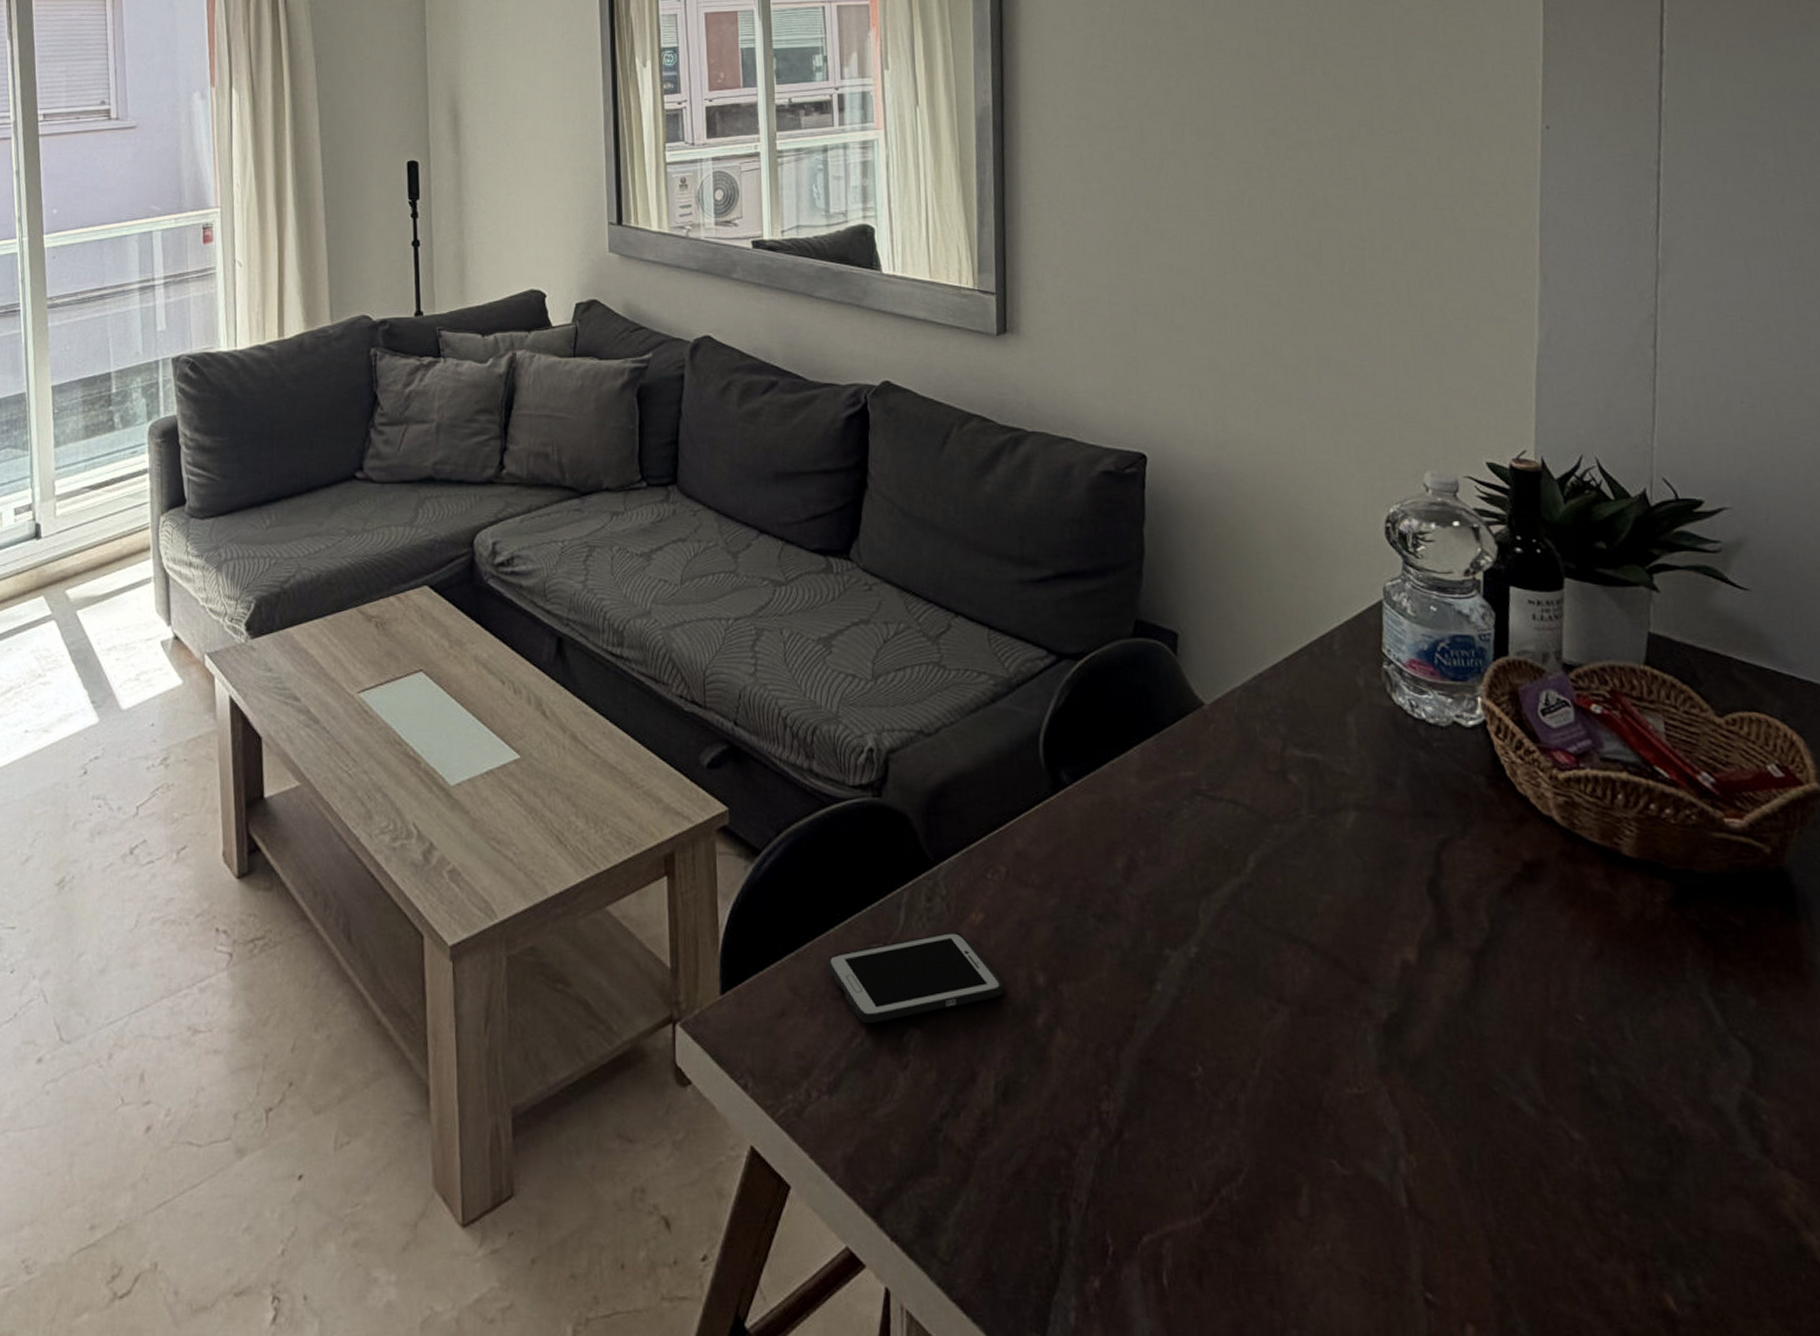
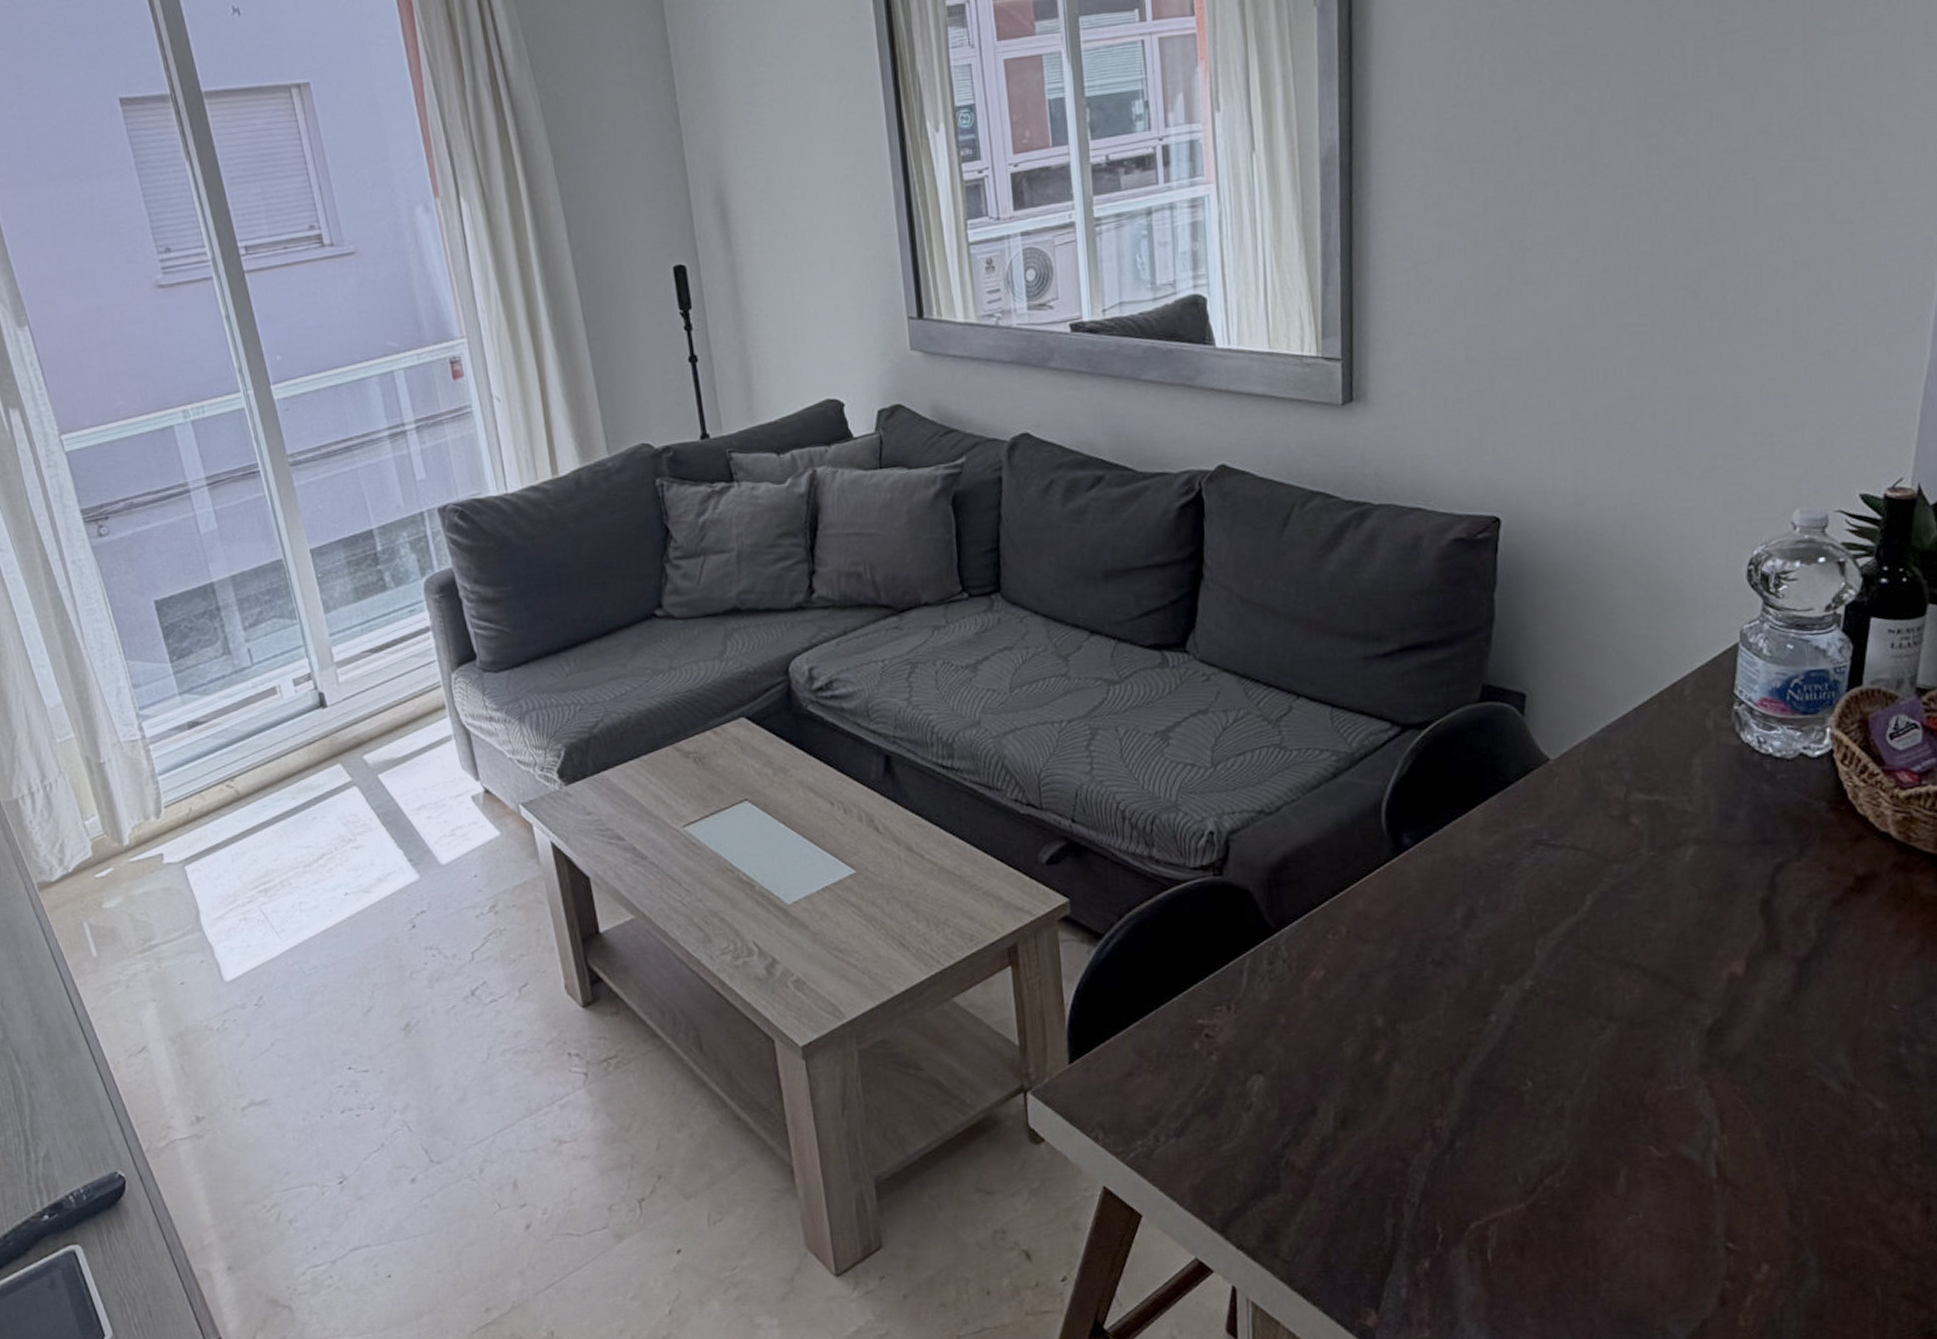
cell phone: present [826,931,1003,1024] -> none [1171,988,1343,1076]

